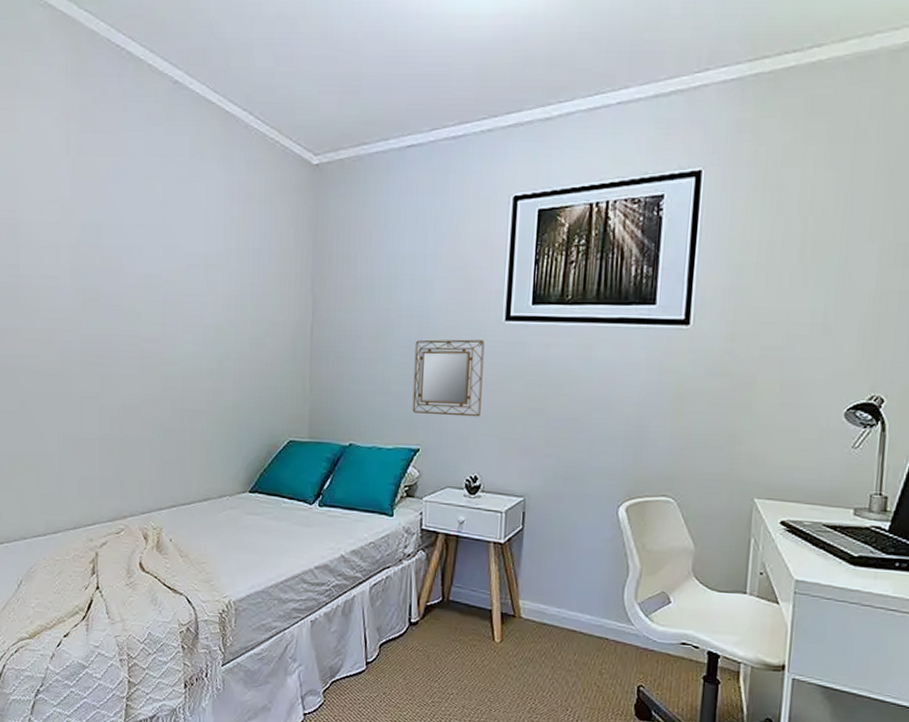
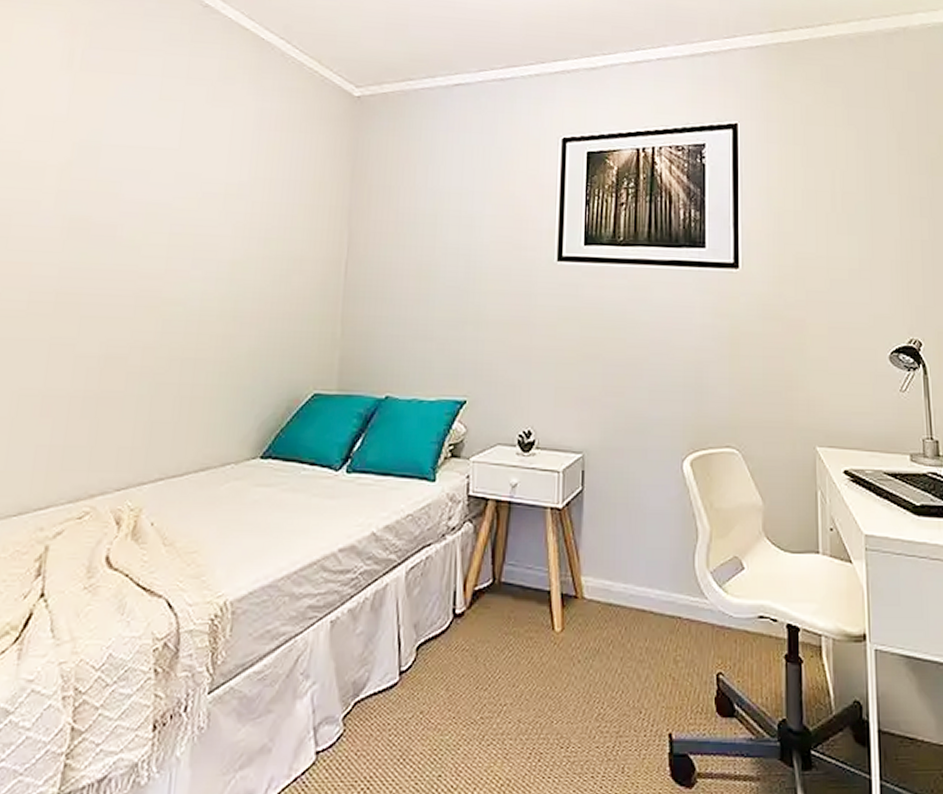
home mirror: present [412,339,485,417] -> none [458,280,536,364]

